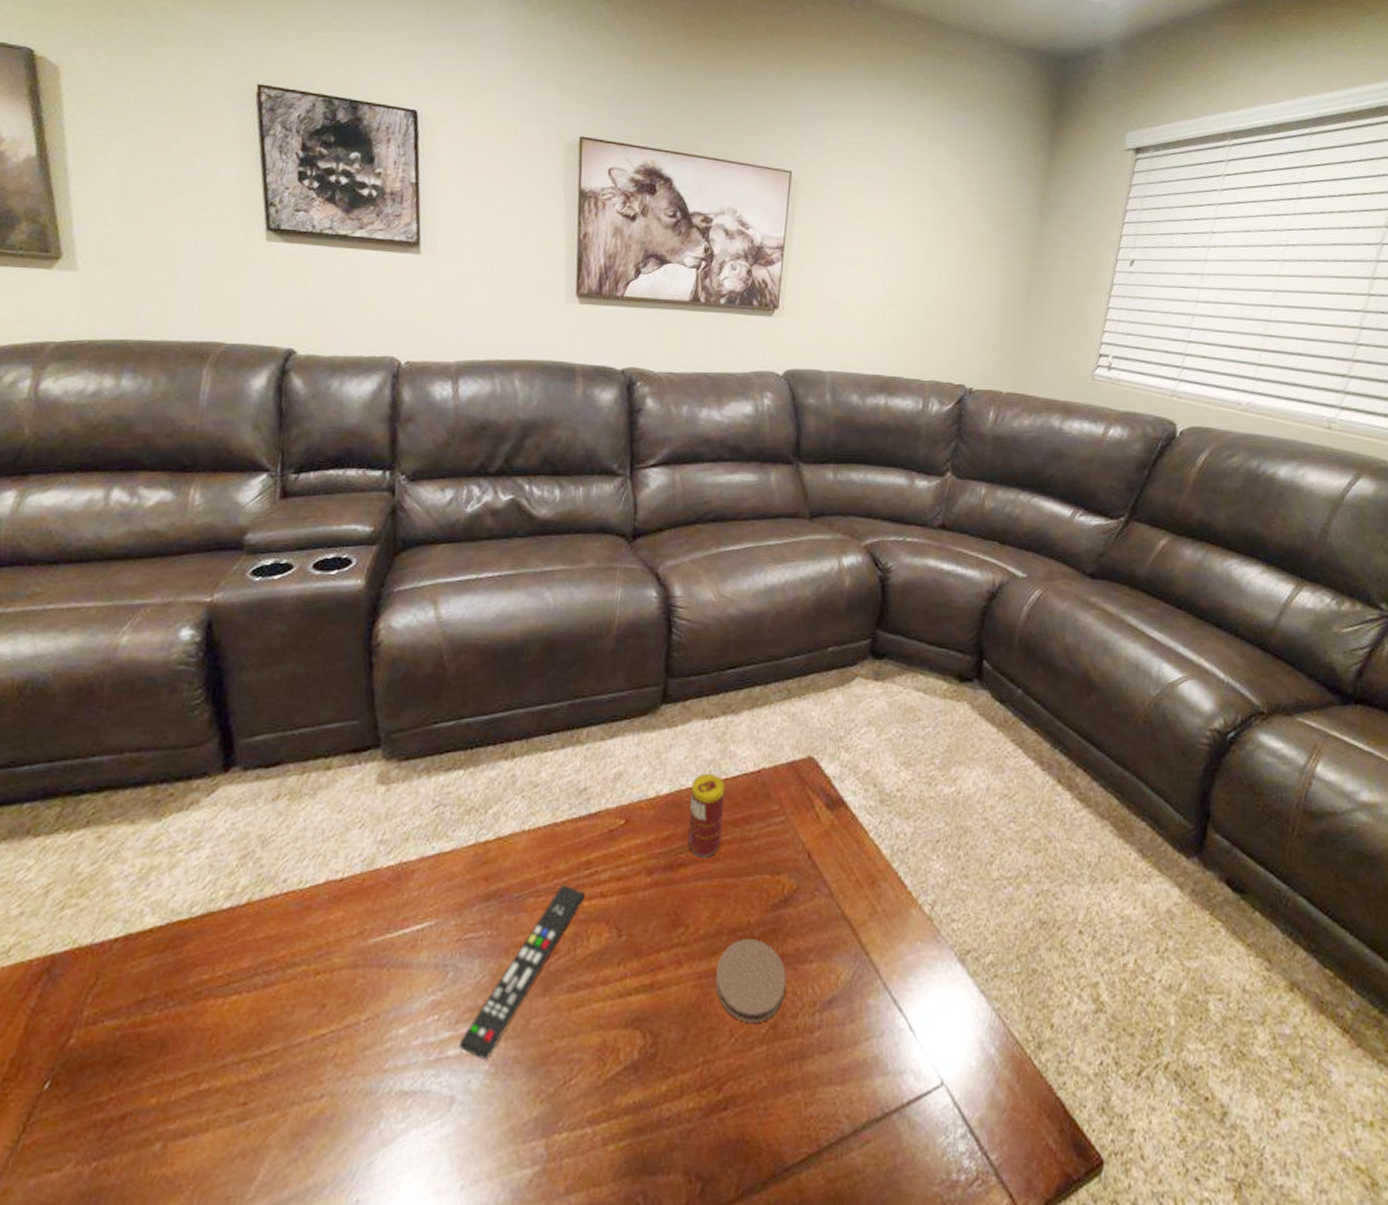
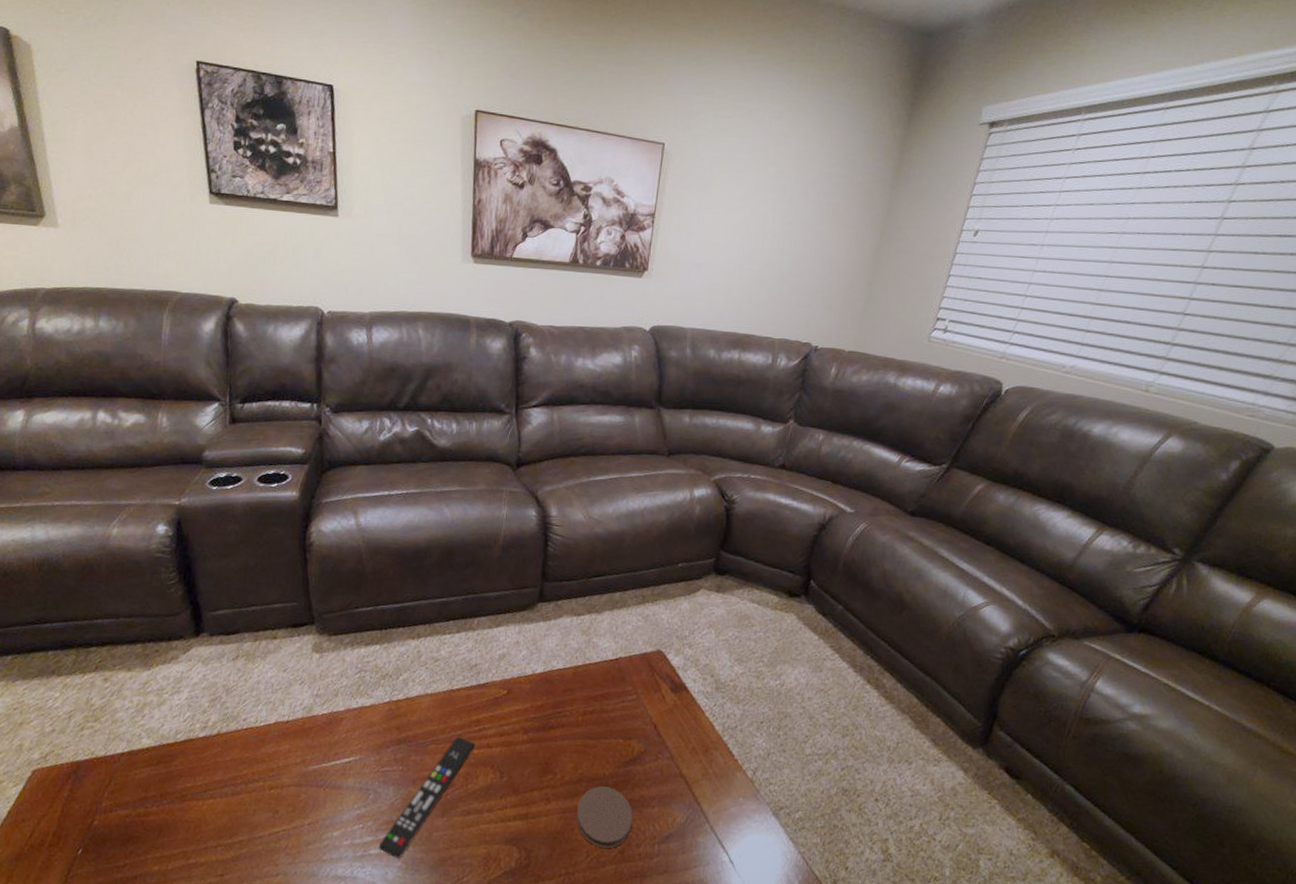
beverage can: present [687,773,725,858] -> none [557,658,589,723]

